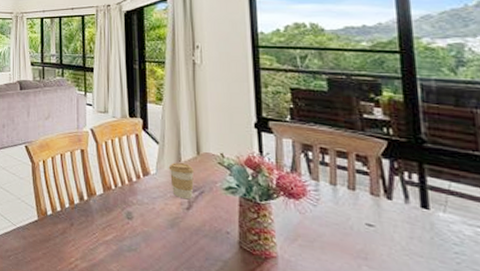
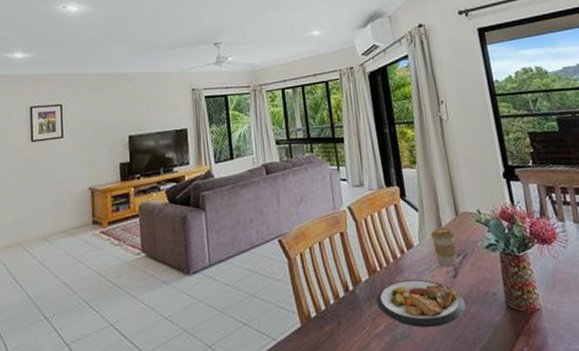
plate: none [108,201,196,249] -> present [376,279,466,328]

